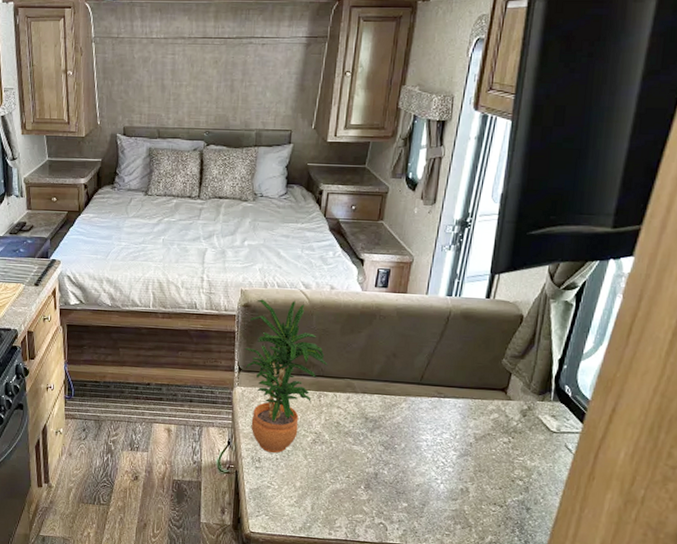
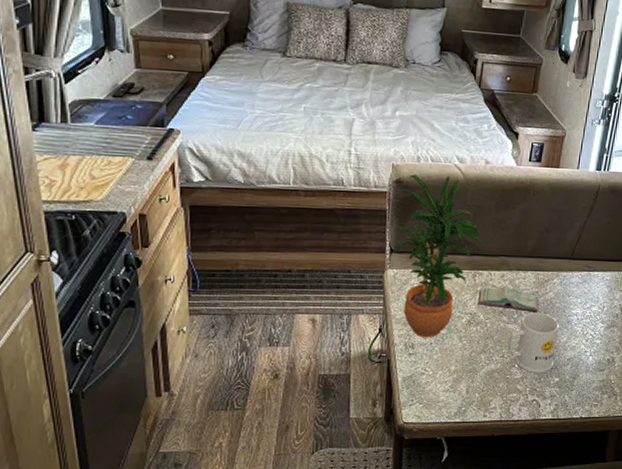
book: none [322,407,386,436] -> present [477,285,539,312]
mug: none [353,435,407,497] -> present [508,312,559,373]

